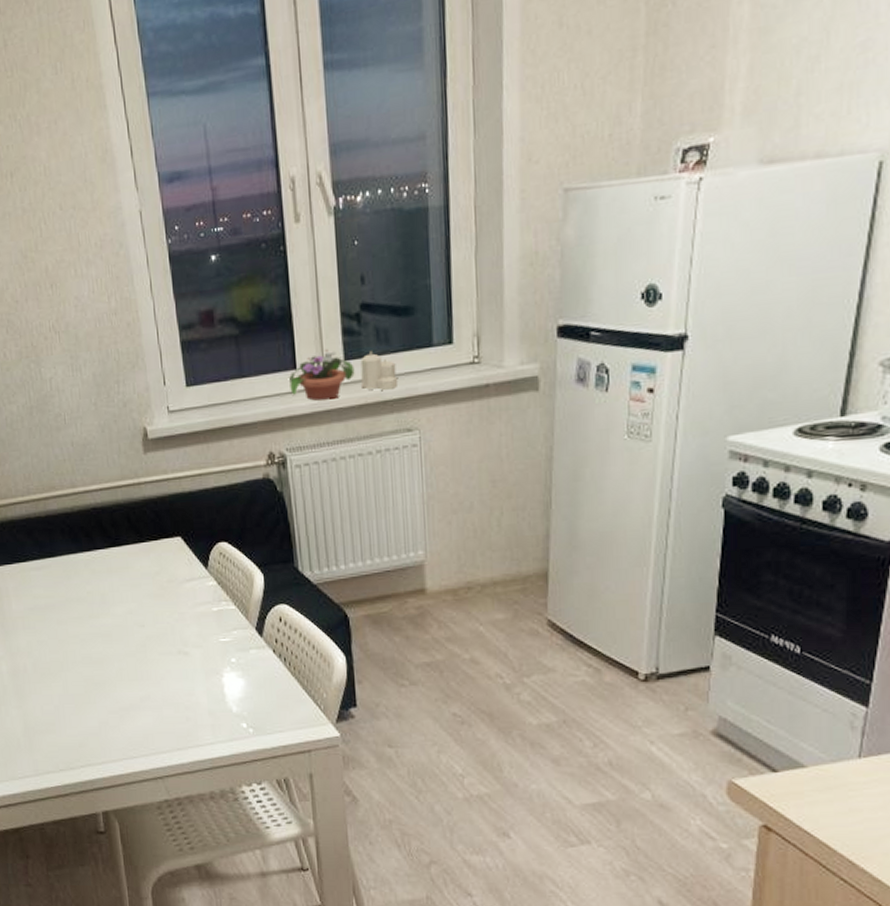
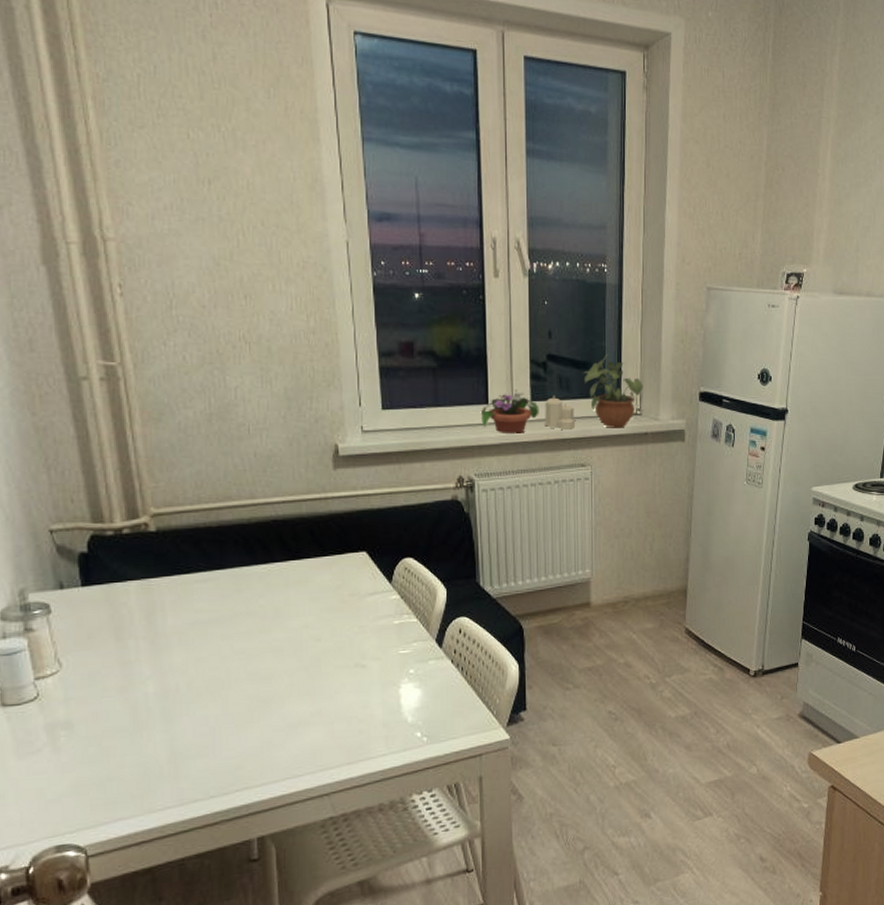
potted plant: none [403,292,482,383] -> present [582,353,643,428]

